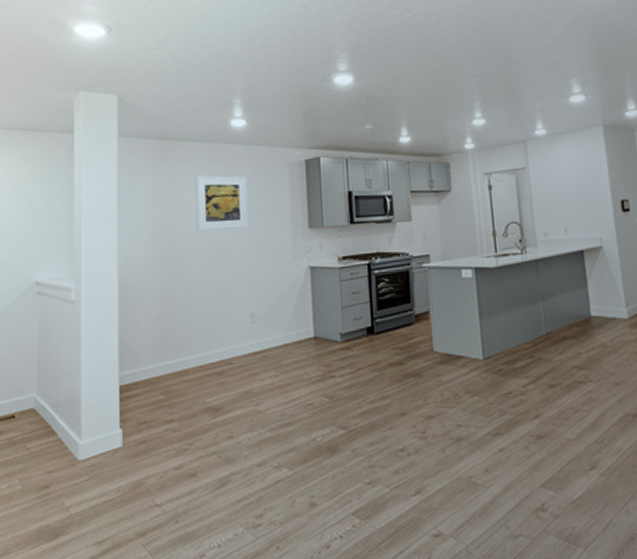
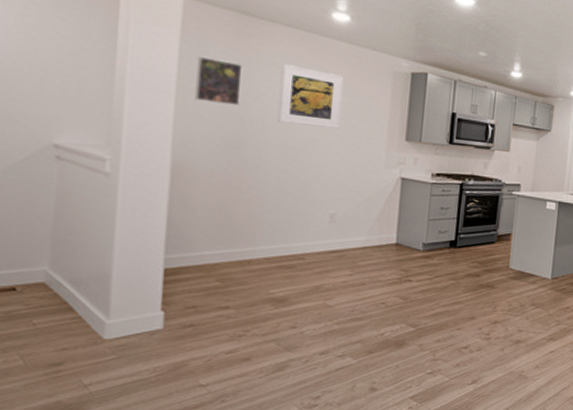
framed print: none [131,183,166,224] -> present [195,56,243,106]

